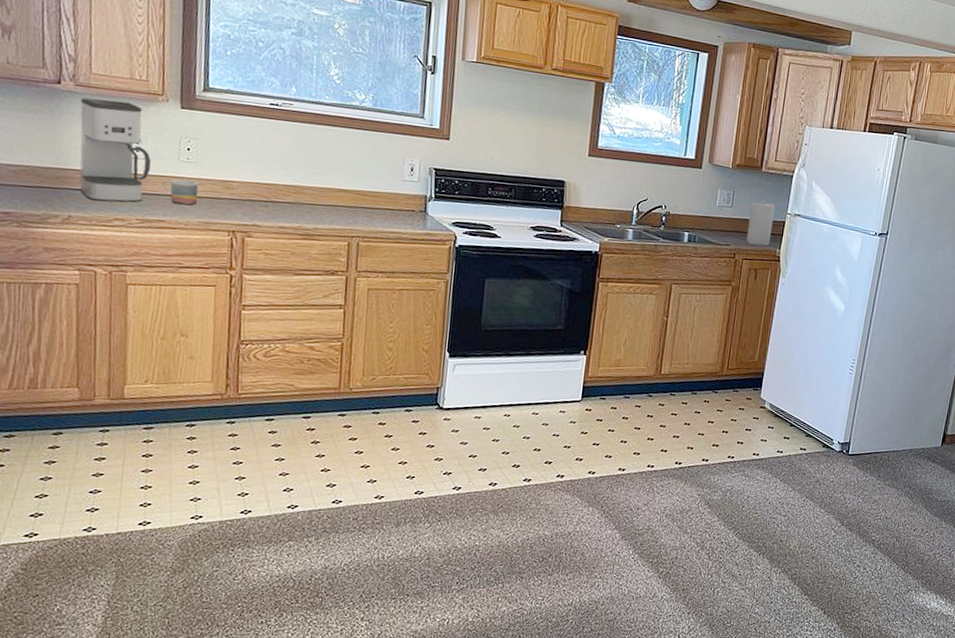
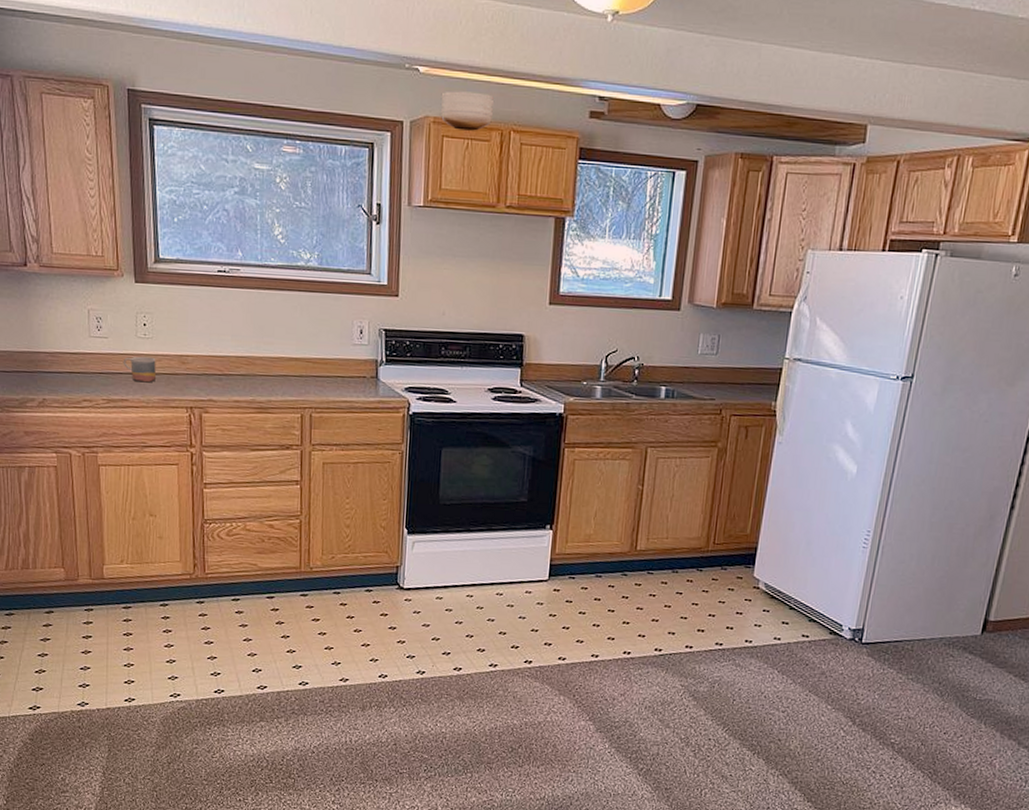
coffee maker: present [79,98,151,203] -> none [45,278,111,384]
paper towel holder: present [746,200,776,247] -> none [734,344,770,400]

